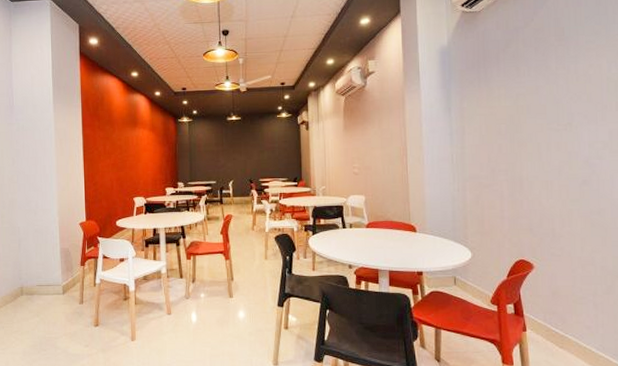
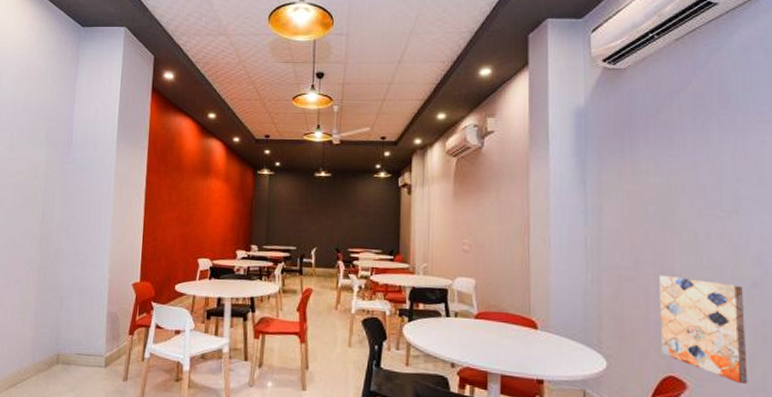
wall art: none [511,180,580,260] -> present [659,274,748,383]

